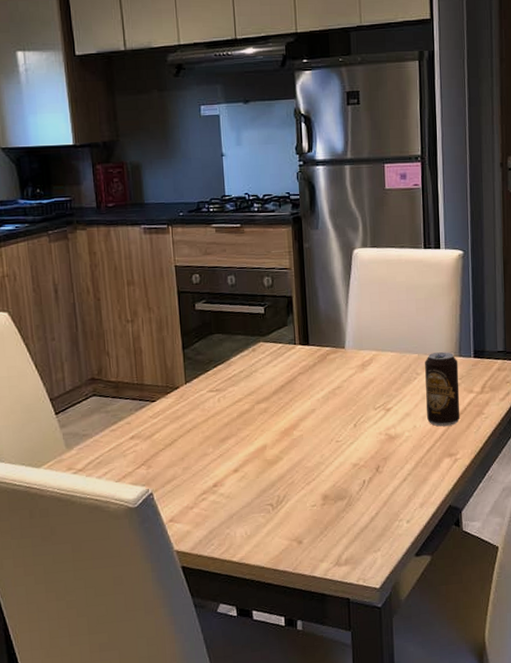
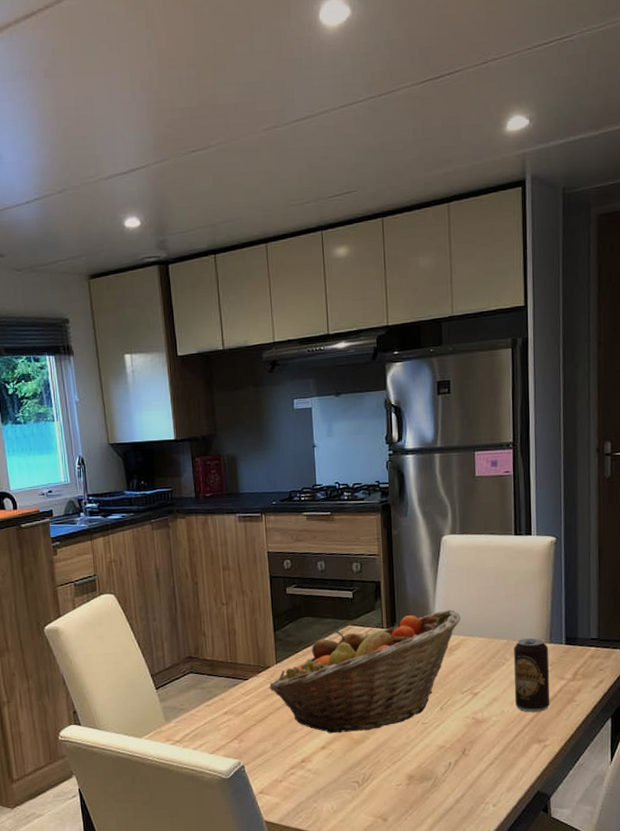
fruit basket: none [177,324,373,456] -> present [268,610,461,734]

